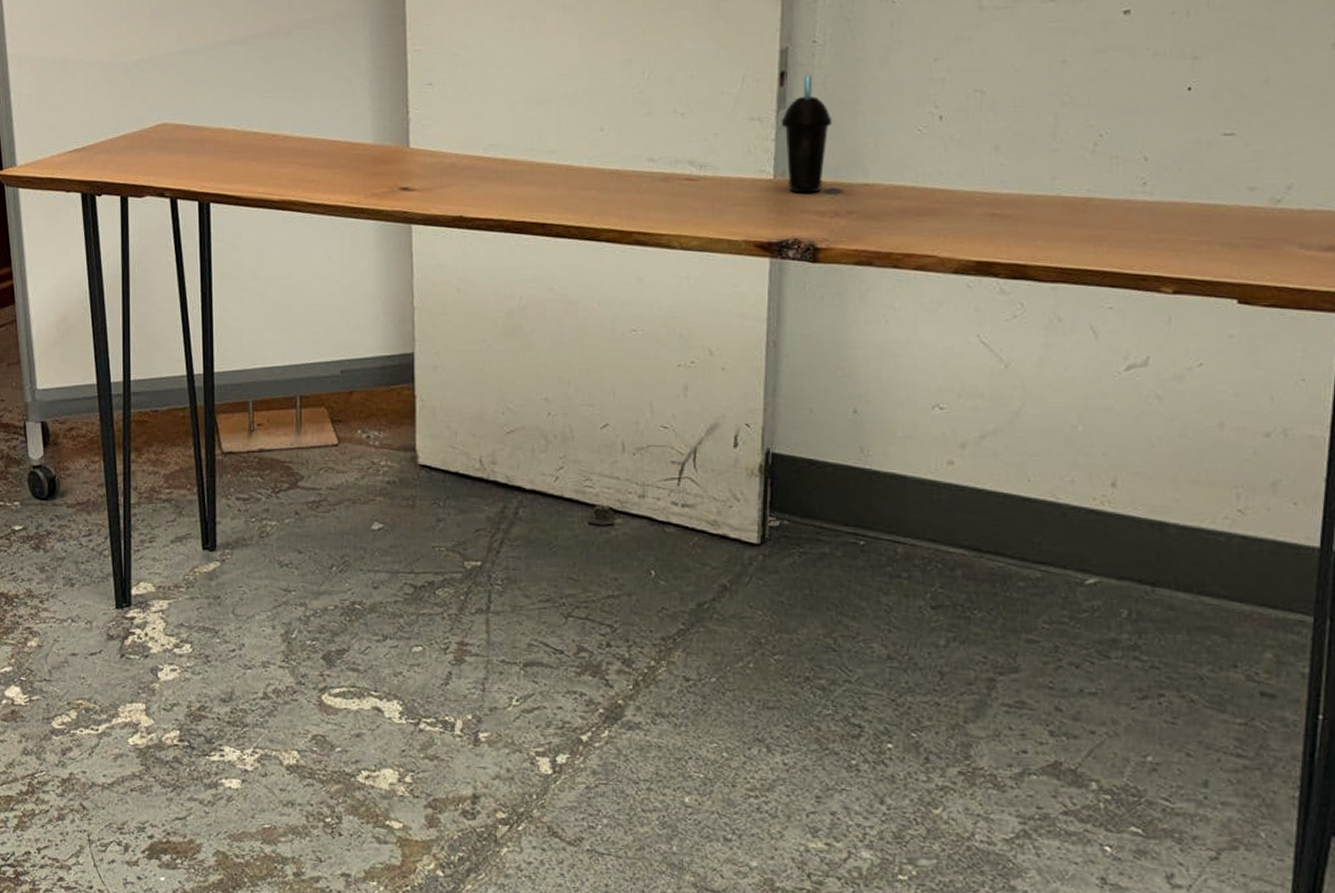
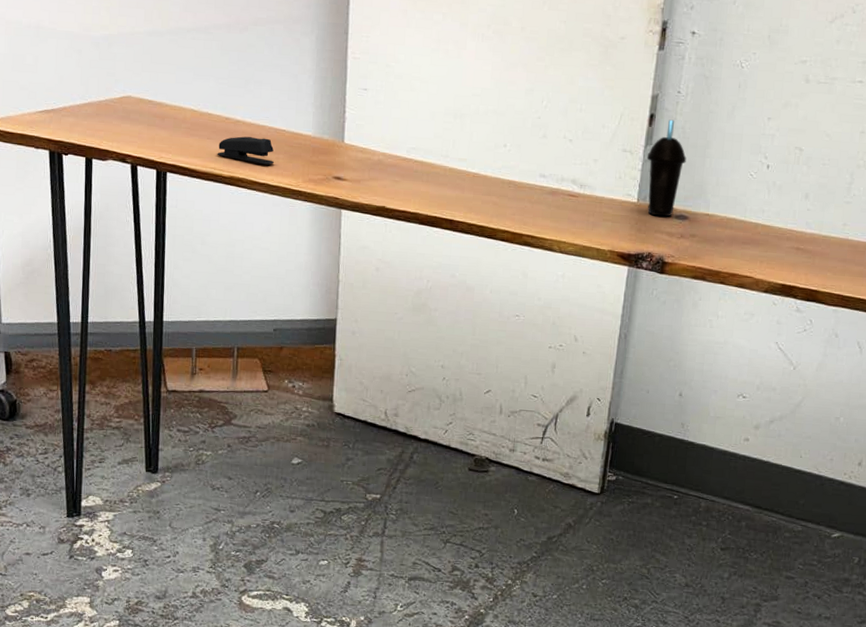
stapler: none [265,152,330,183] -> present [217,136,274,165]

